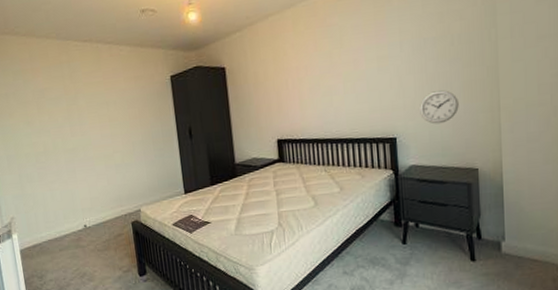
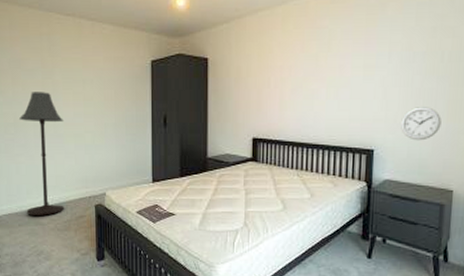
floor lamp: none [49,118,103,239] -> present [19,92,65,216]

